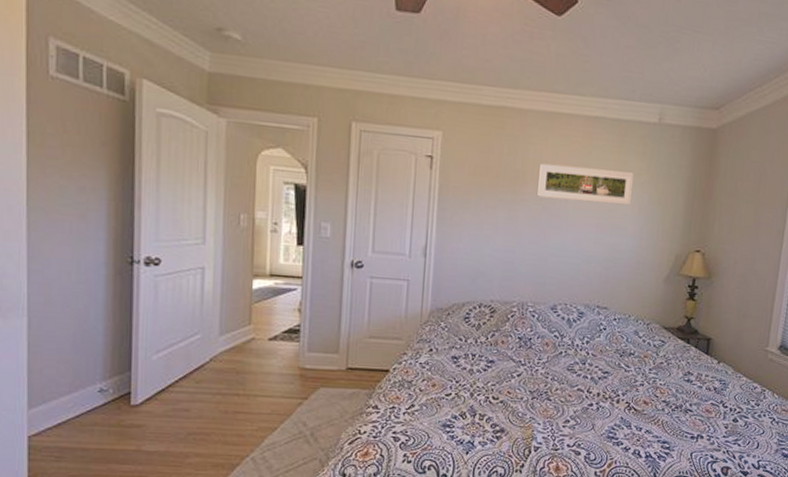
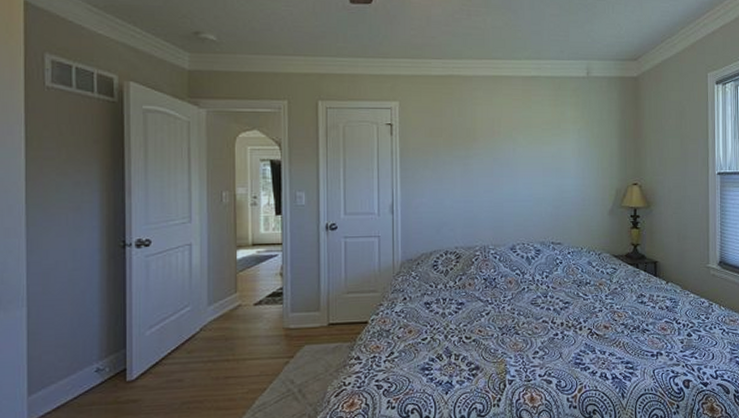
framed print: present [537,164,633,206] -> none [488,120,571,150]

